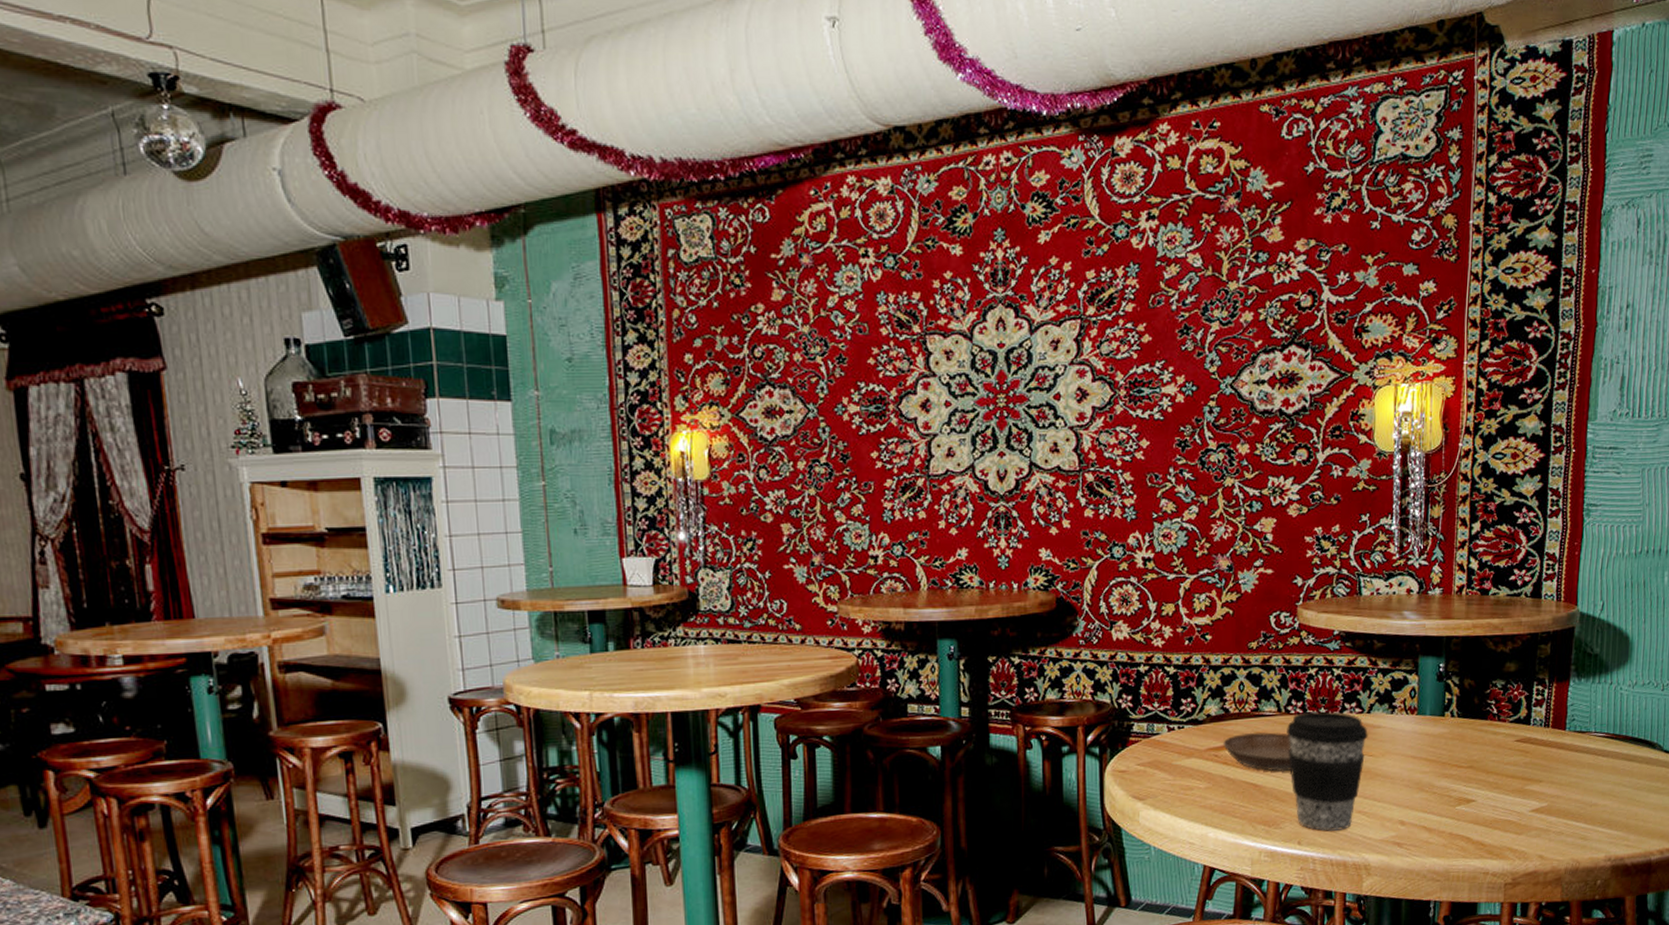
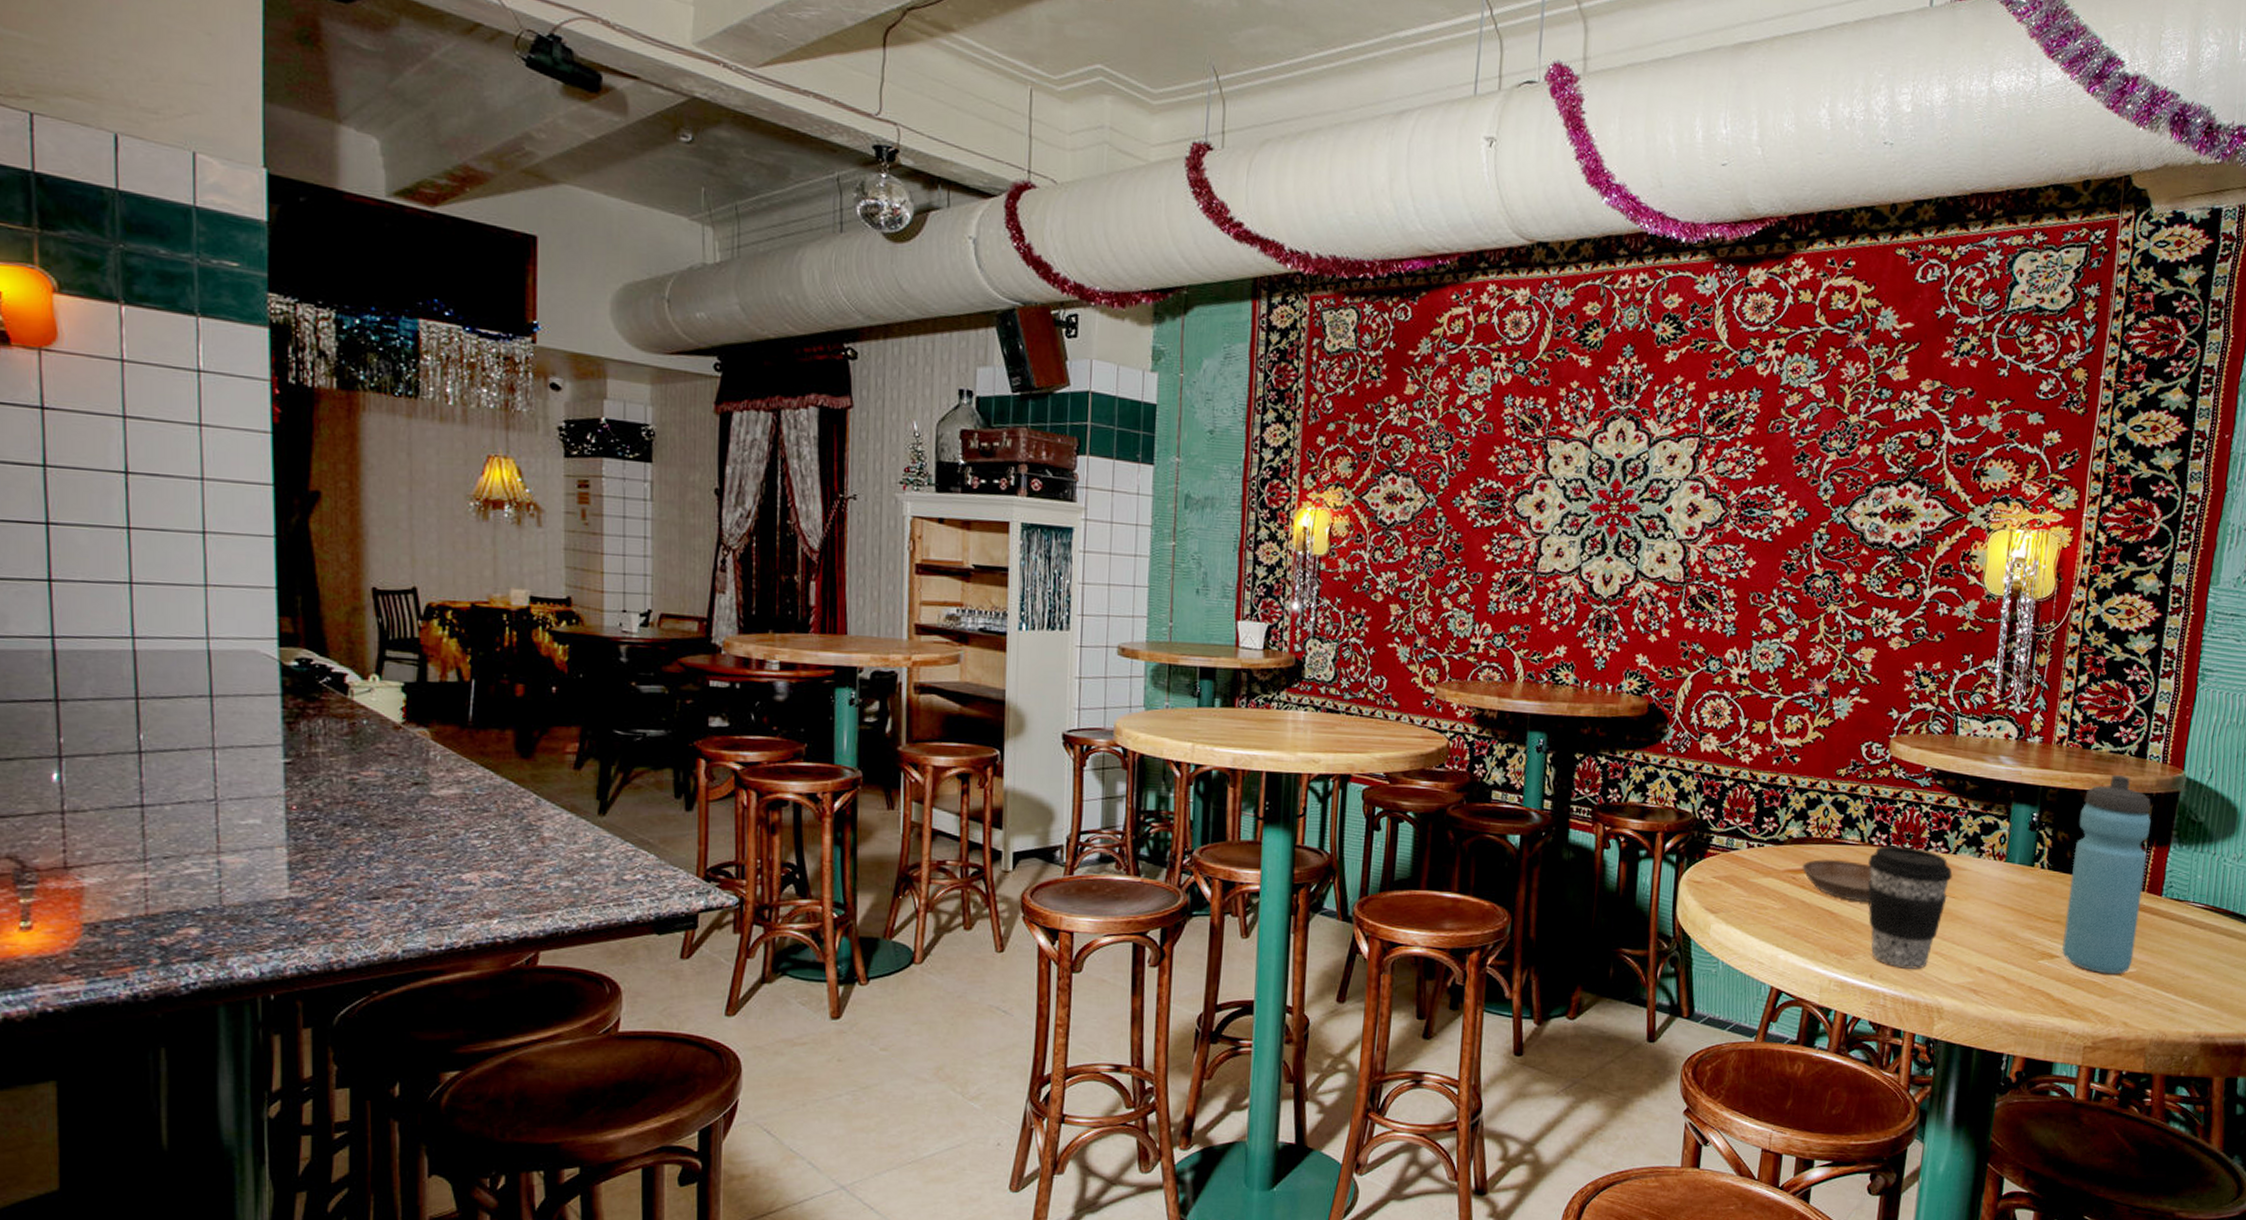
water bottle: none [1477,616,1550,812] -> present [2062,774,2151,975]

